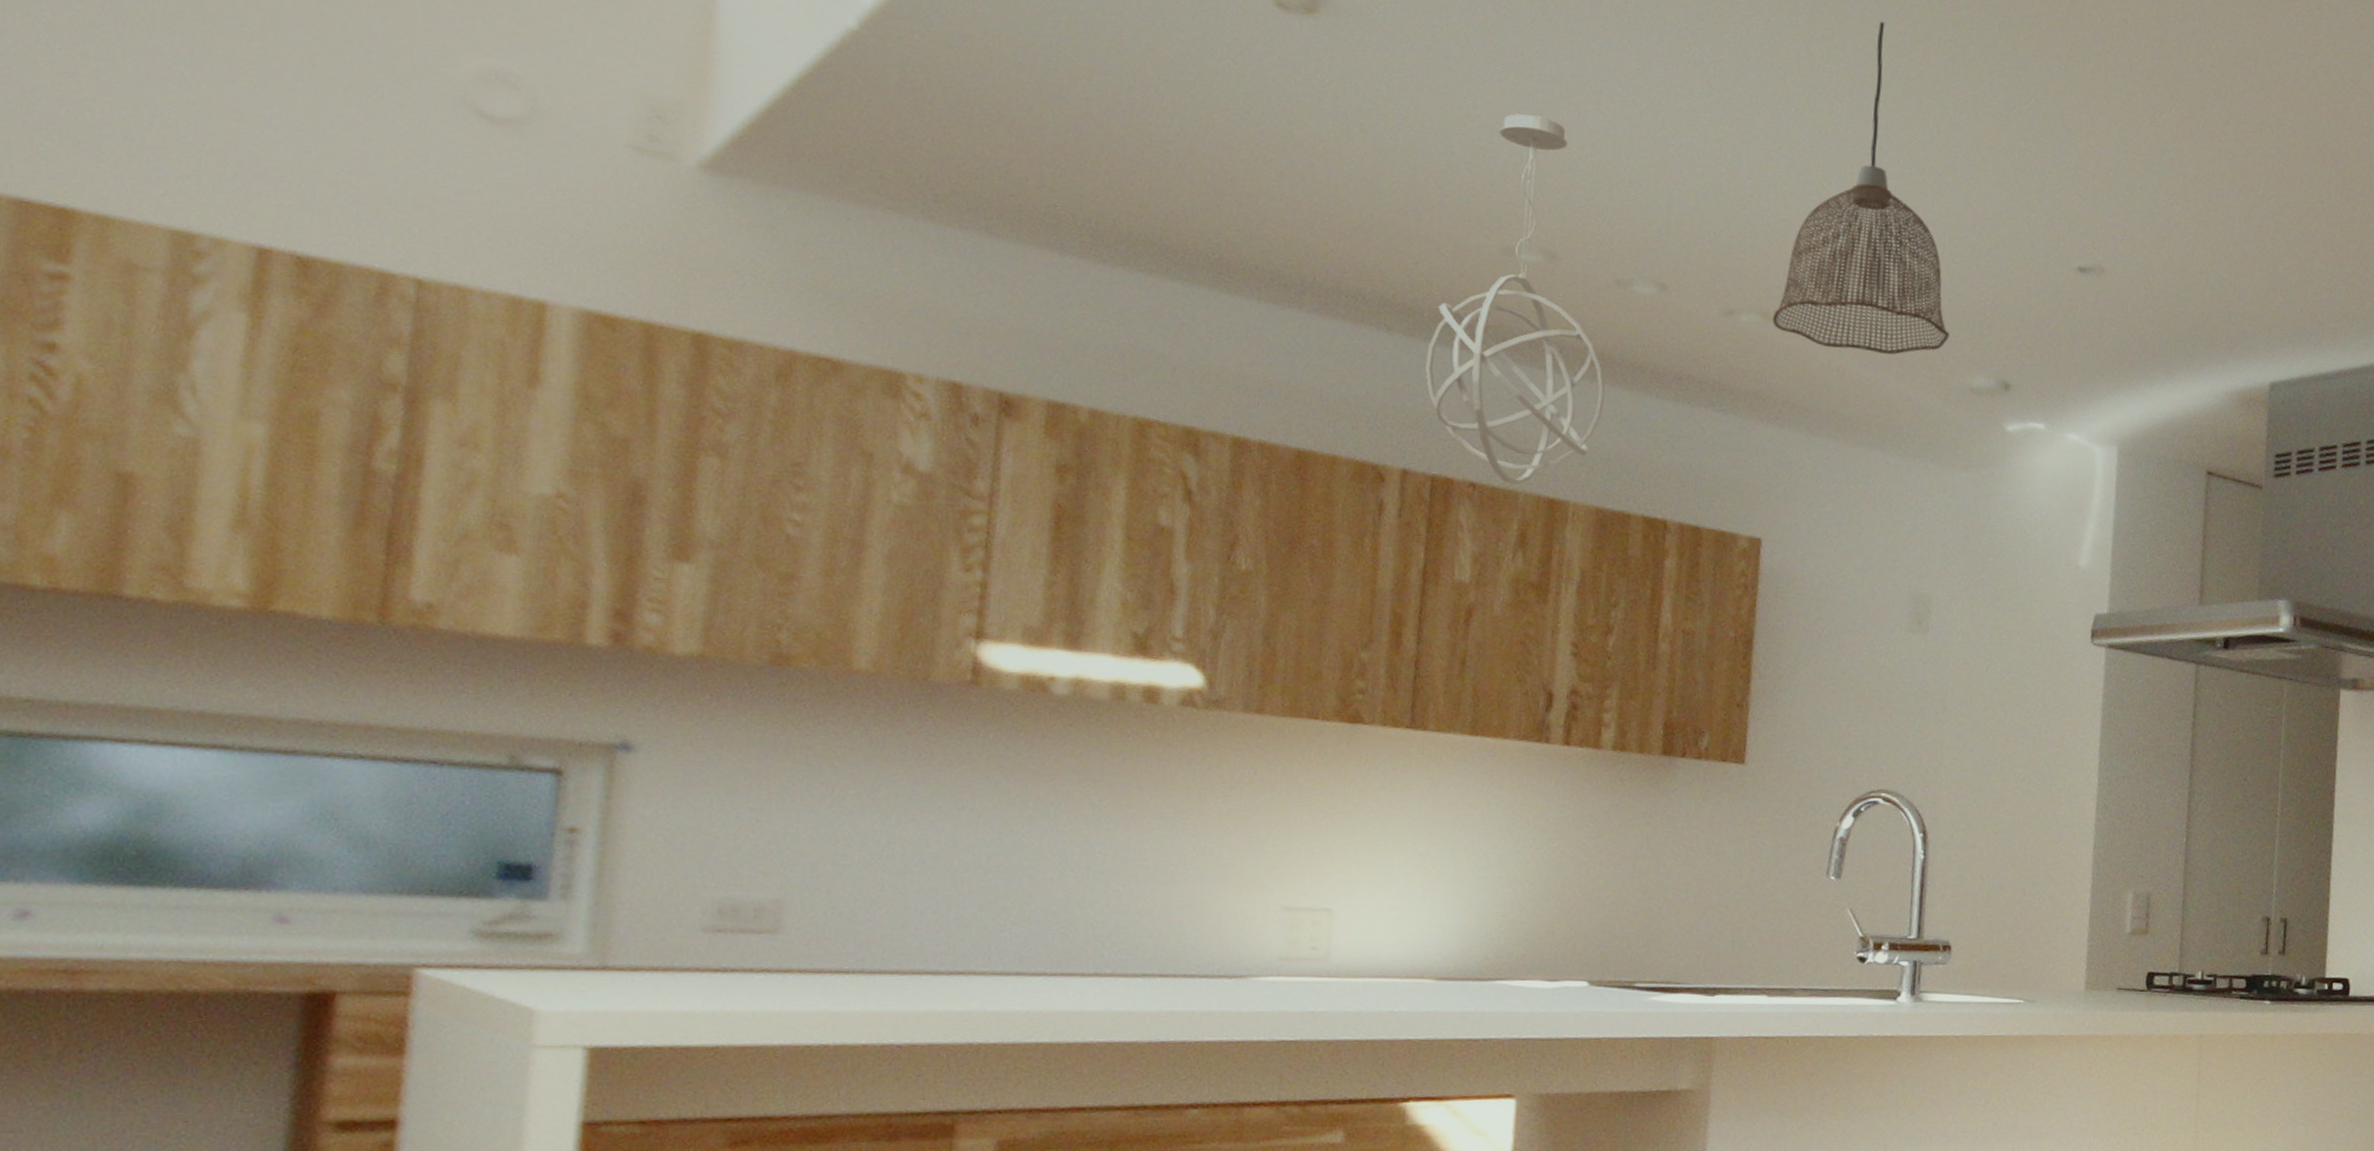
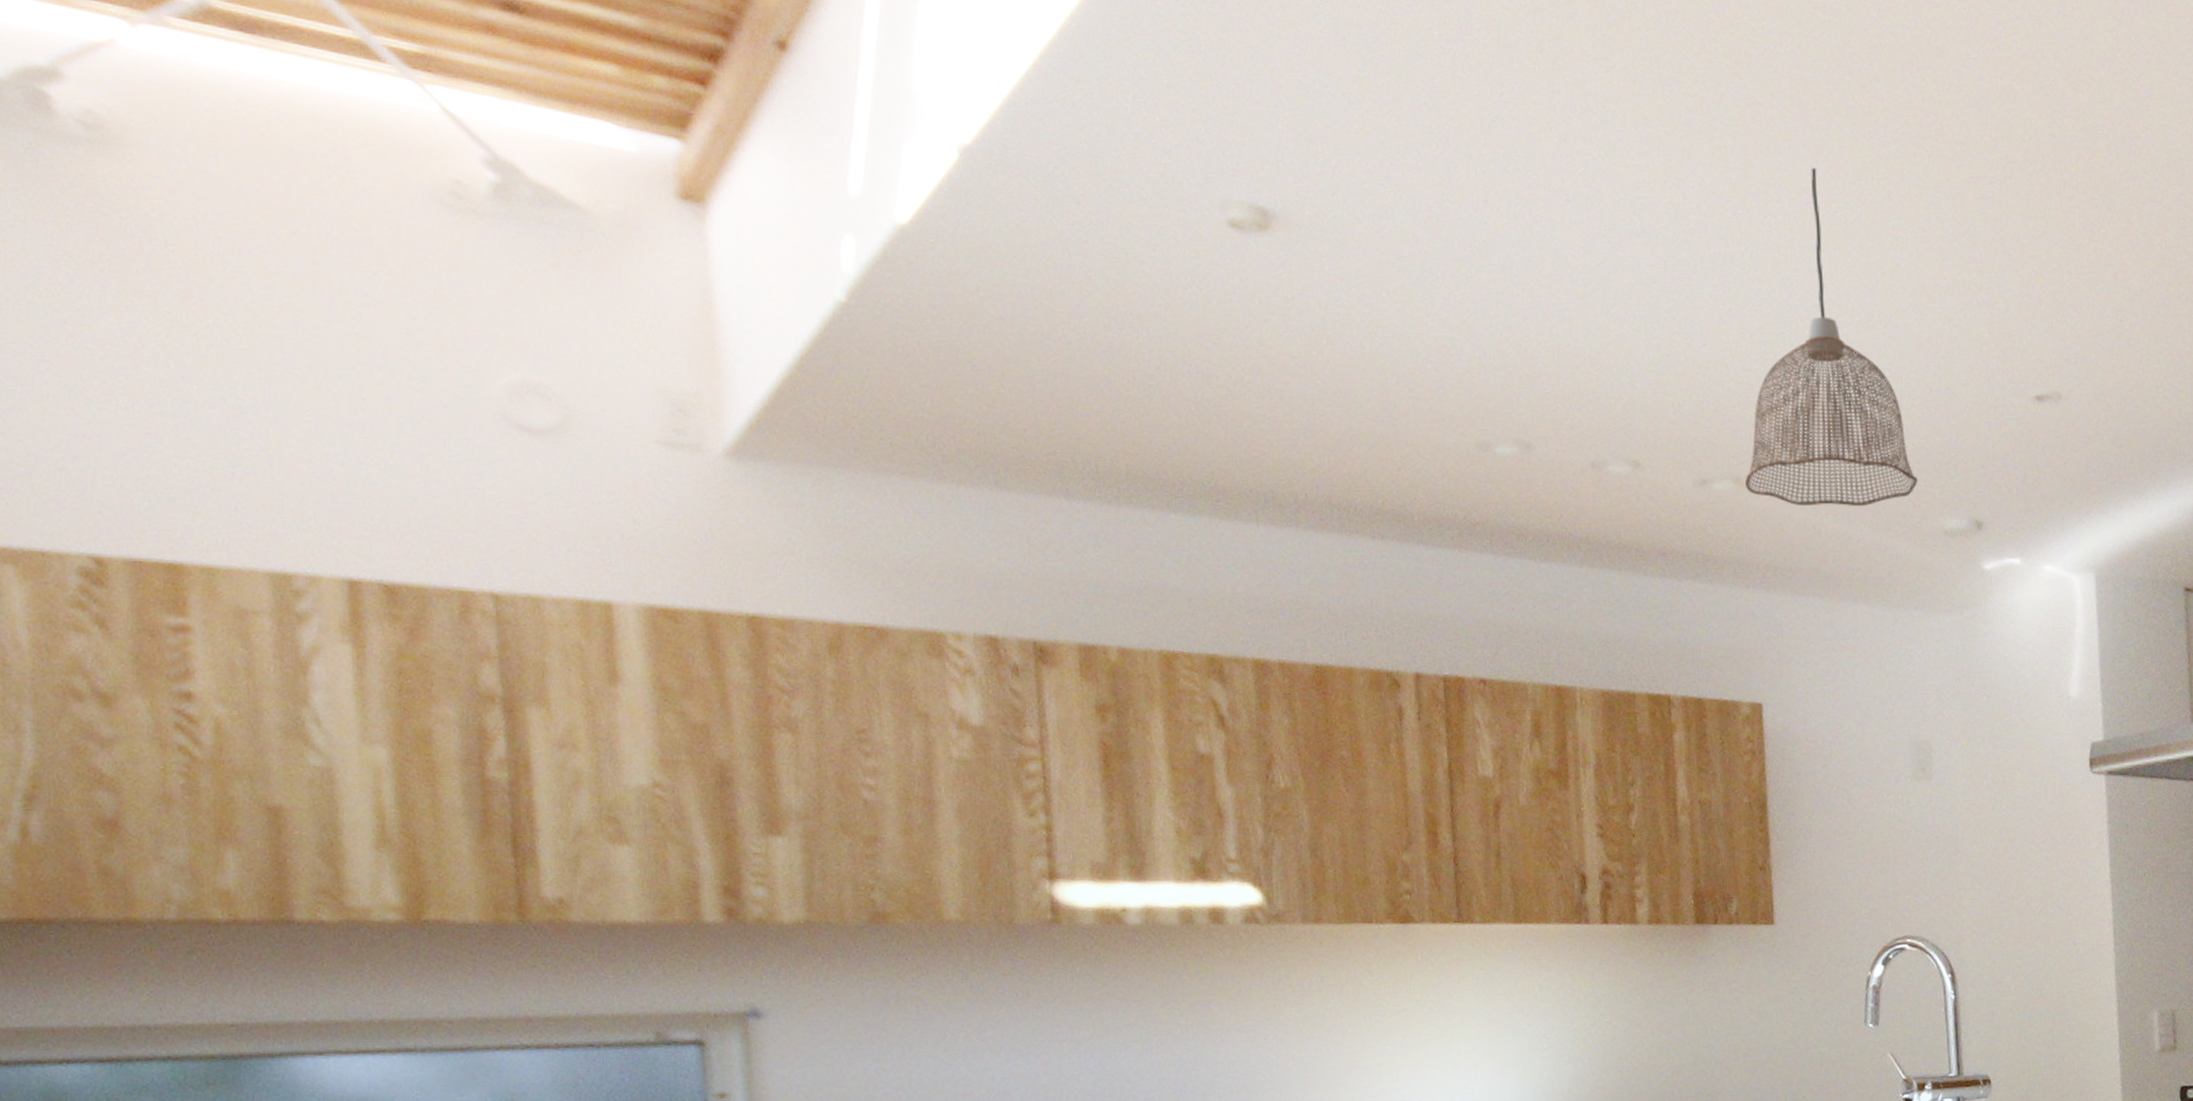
pendant light: present [1425,113,1606,485] -> none [1422,307,1596,676]

